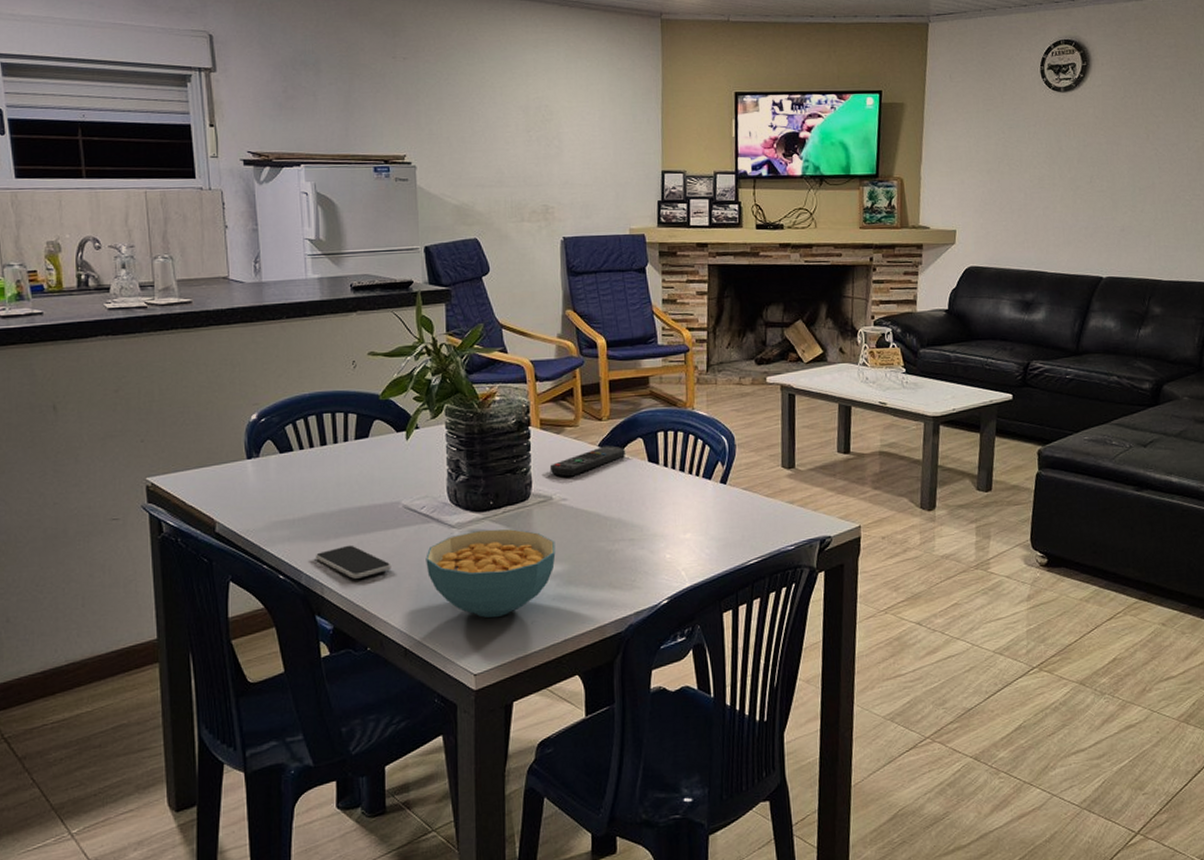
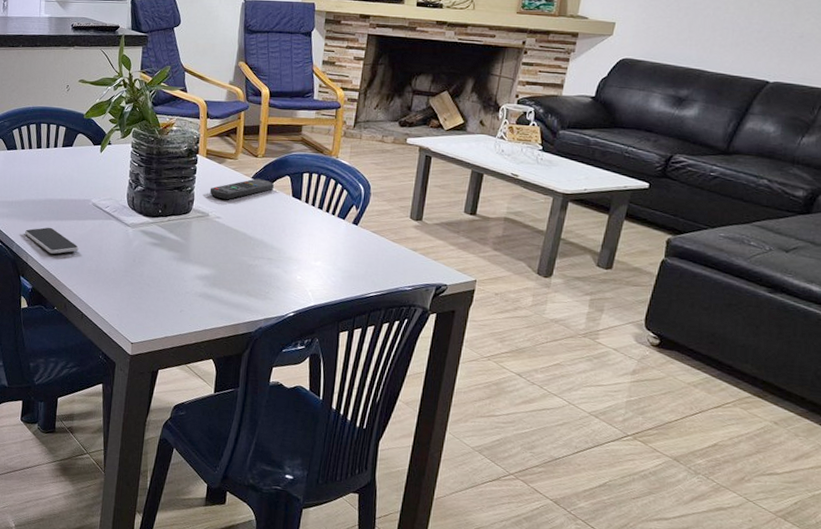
cereal bowl: present [426,529,556,618] -> none [104,231,207,302]

